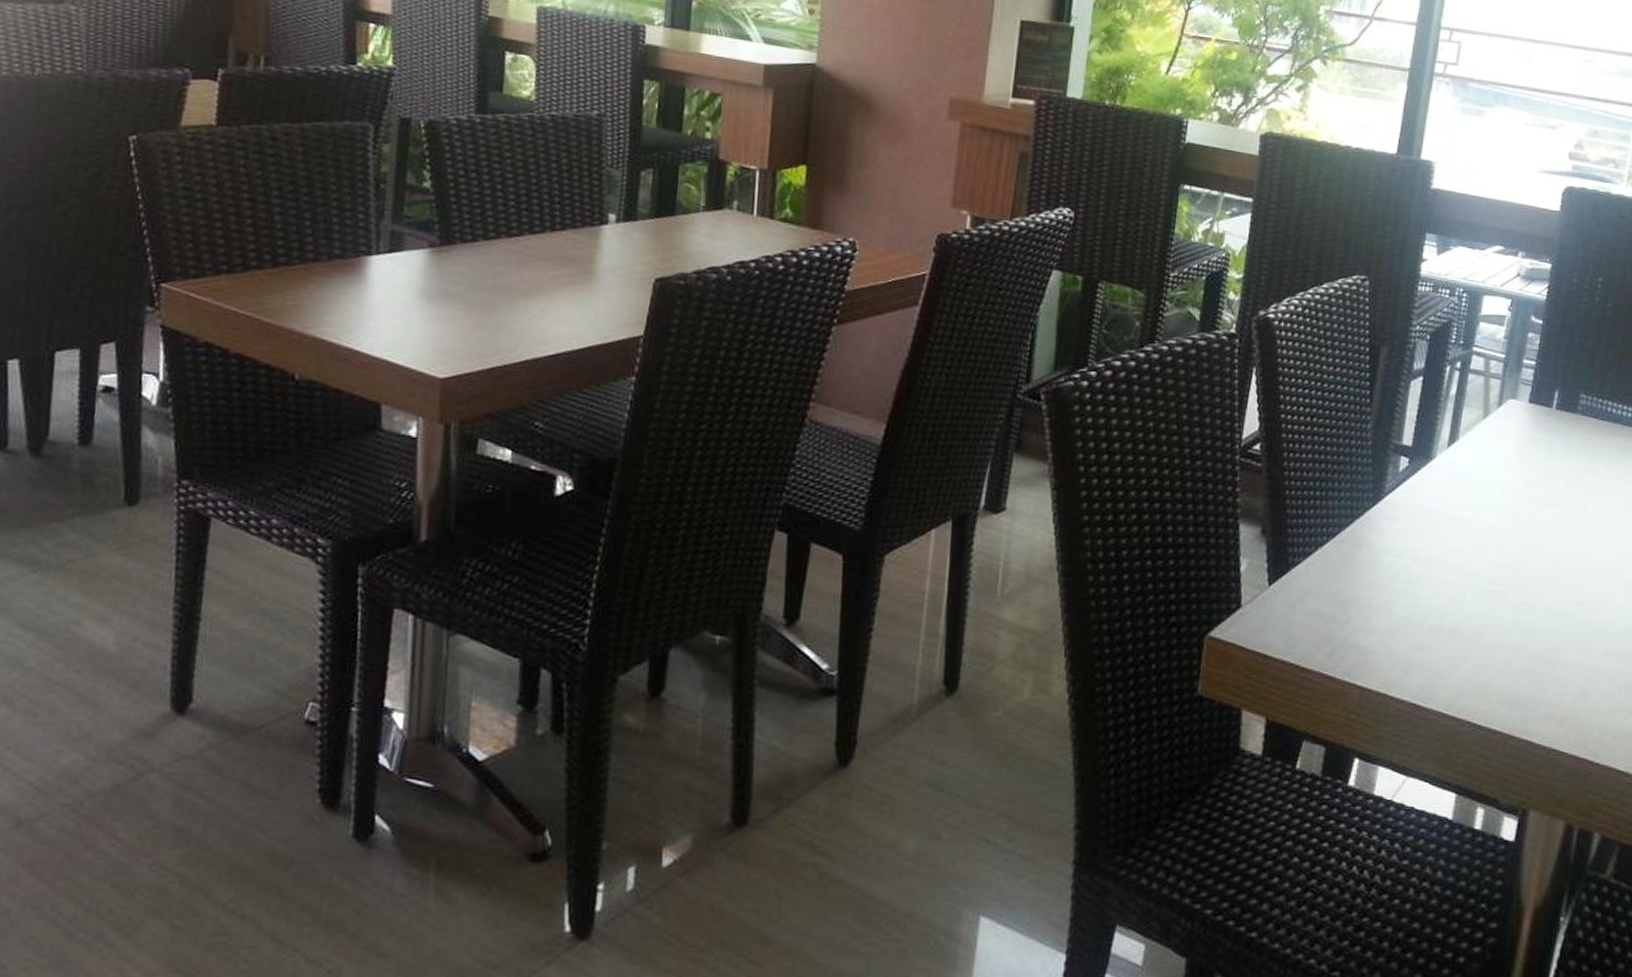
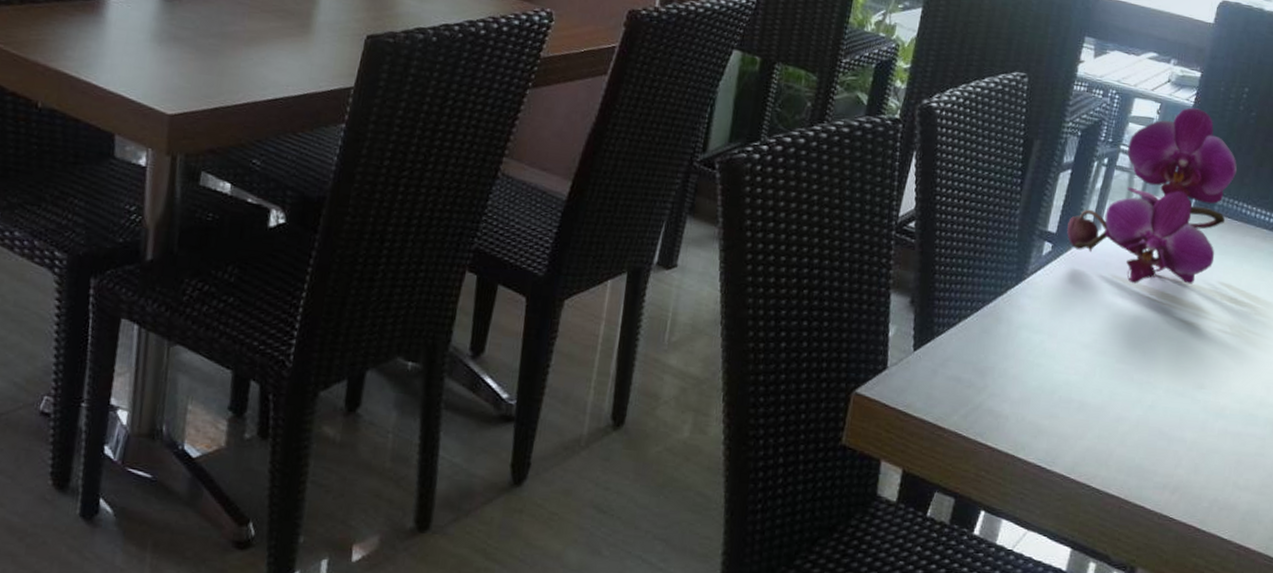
flower: none [1423,302,1599,496] -> present [1067,107,1238,285]

